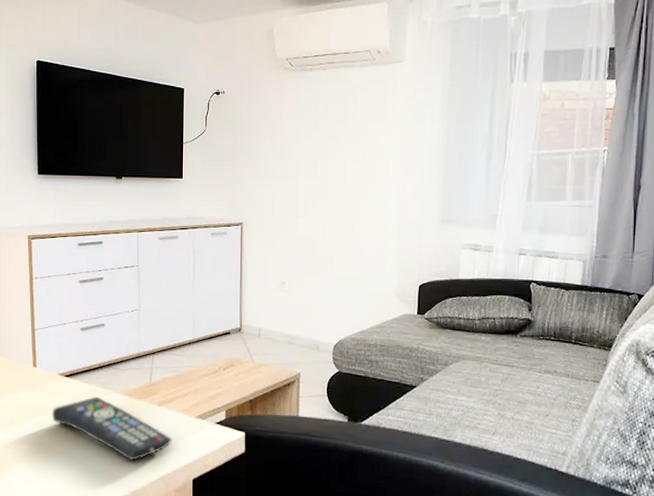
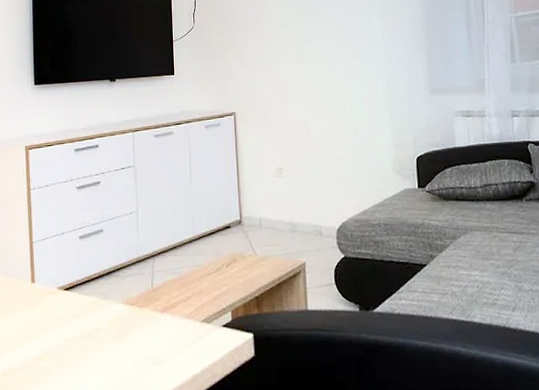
remote control: present [52,396,173,461] -> none [51,308,178,377]

